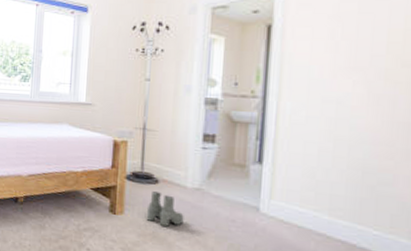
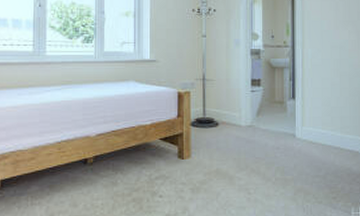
boots: present [146,191,184,228] -> none [210,133,241,163]

